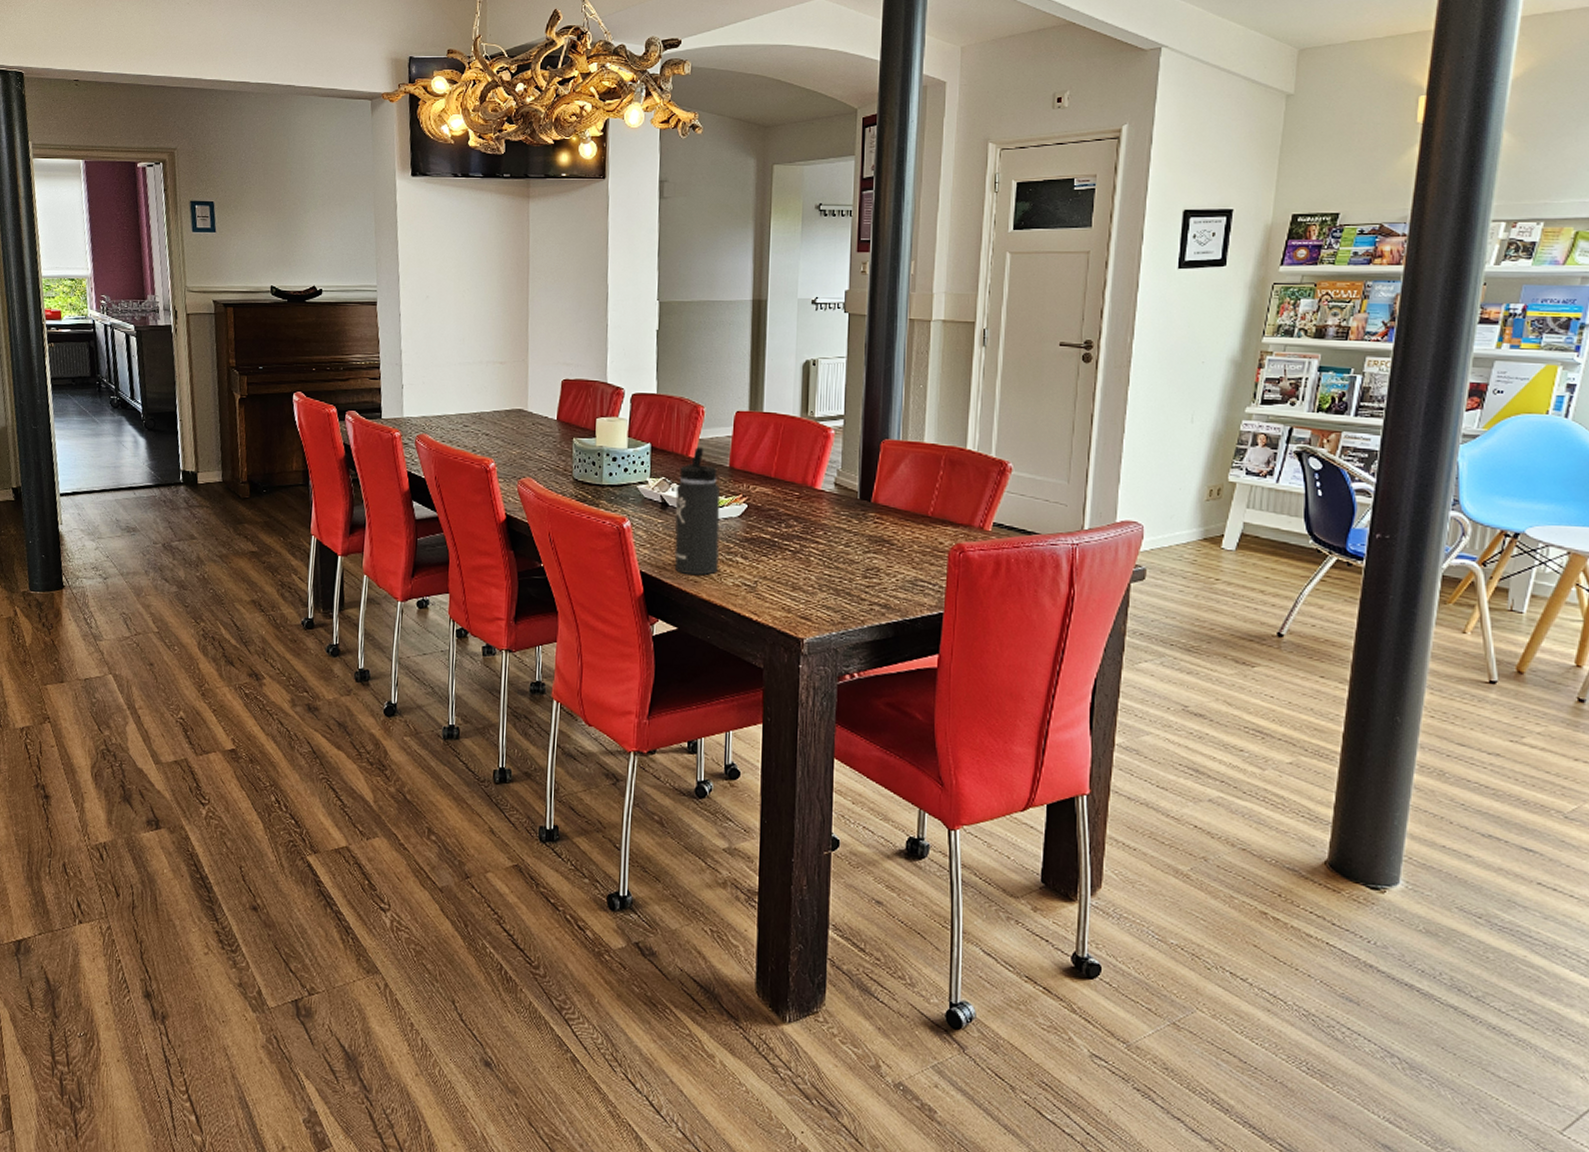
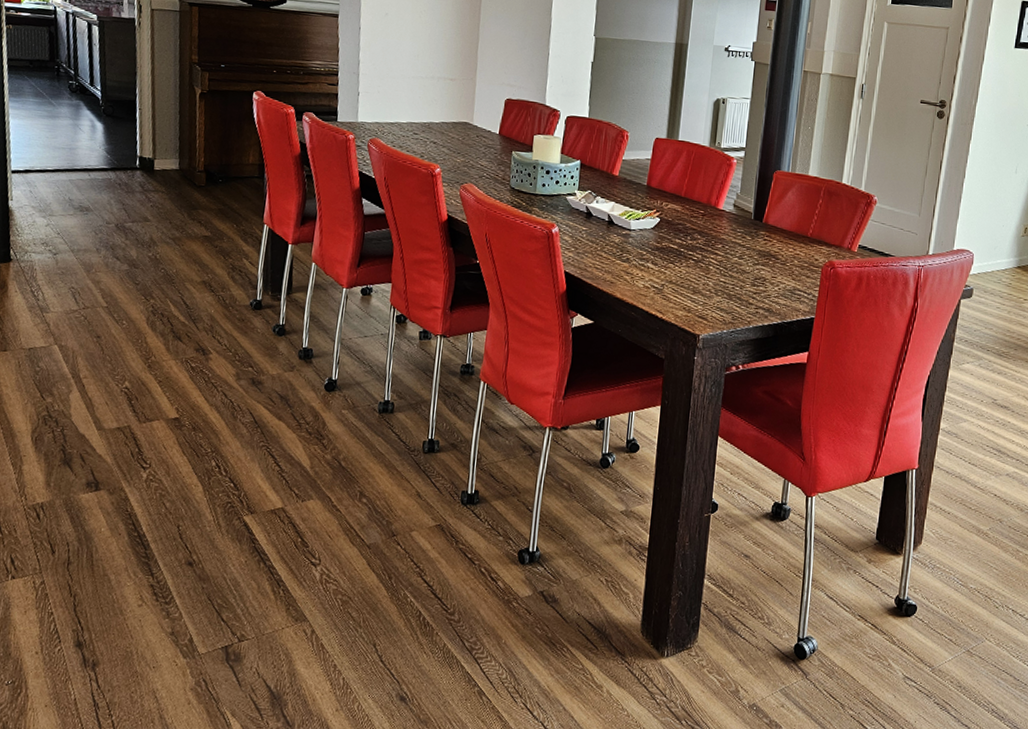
thermos bottle: present [674,447,721,576] -> none [595,166,638,277]

